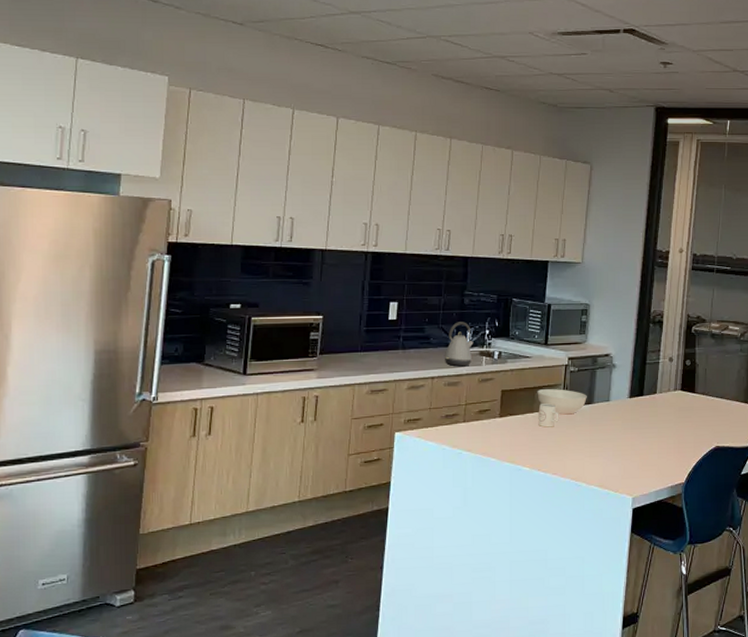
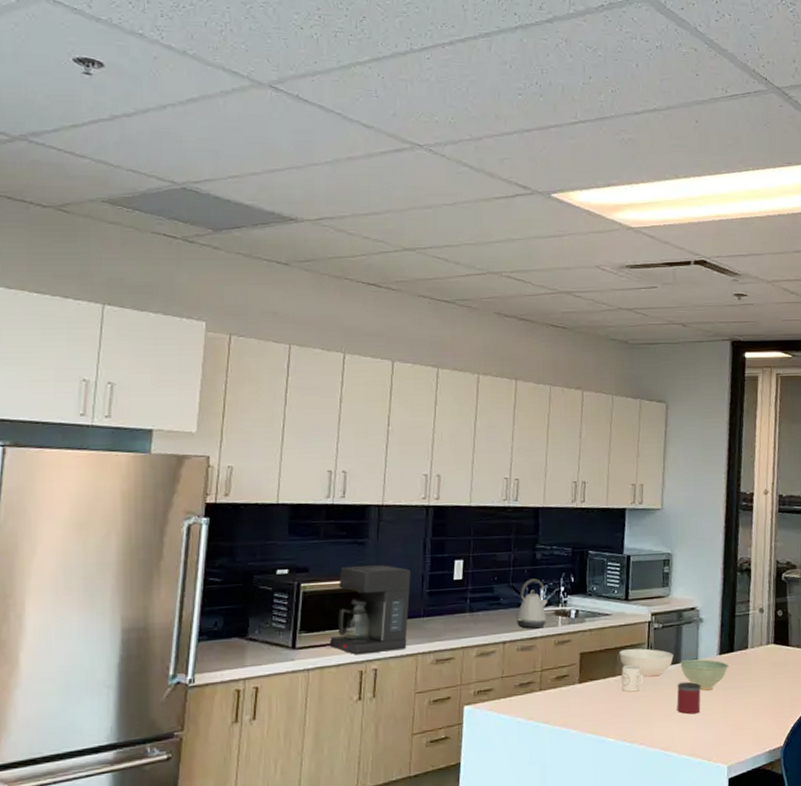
coffee maker: none [276,303,350,383] -> present [329,565,411,655]
beverage cup: none [588,420,611,450] -> present [676,681,701,714]
bowl: none [593,400,637,429] -> present [680,659,728,691]

